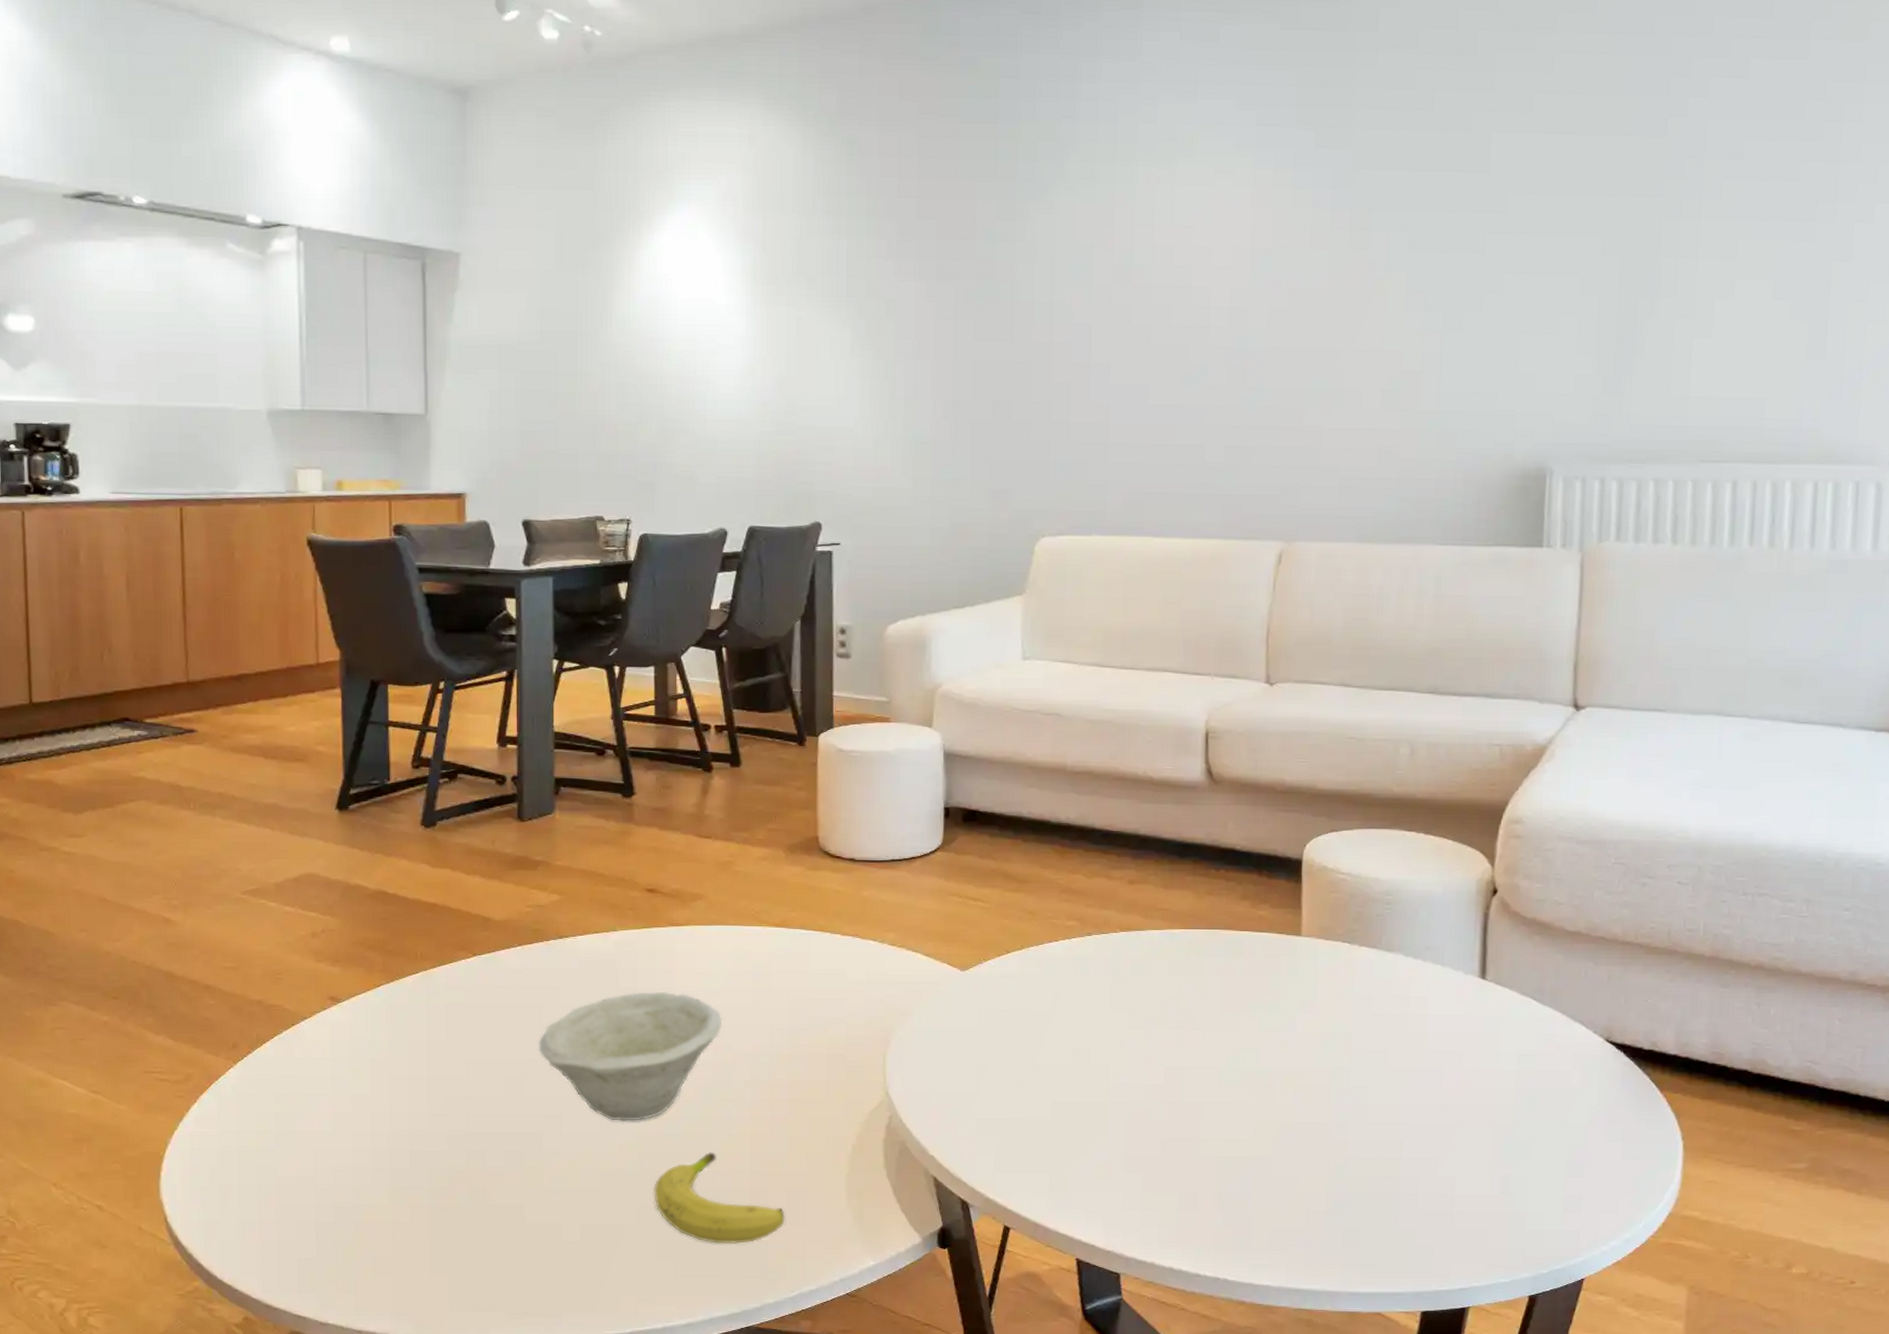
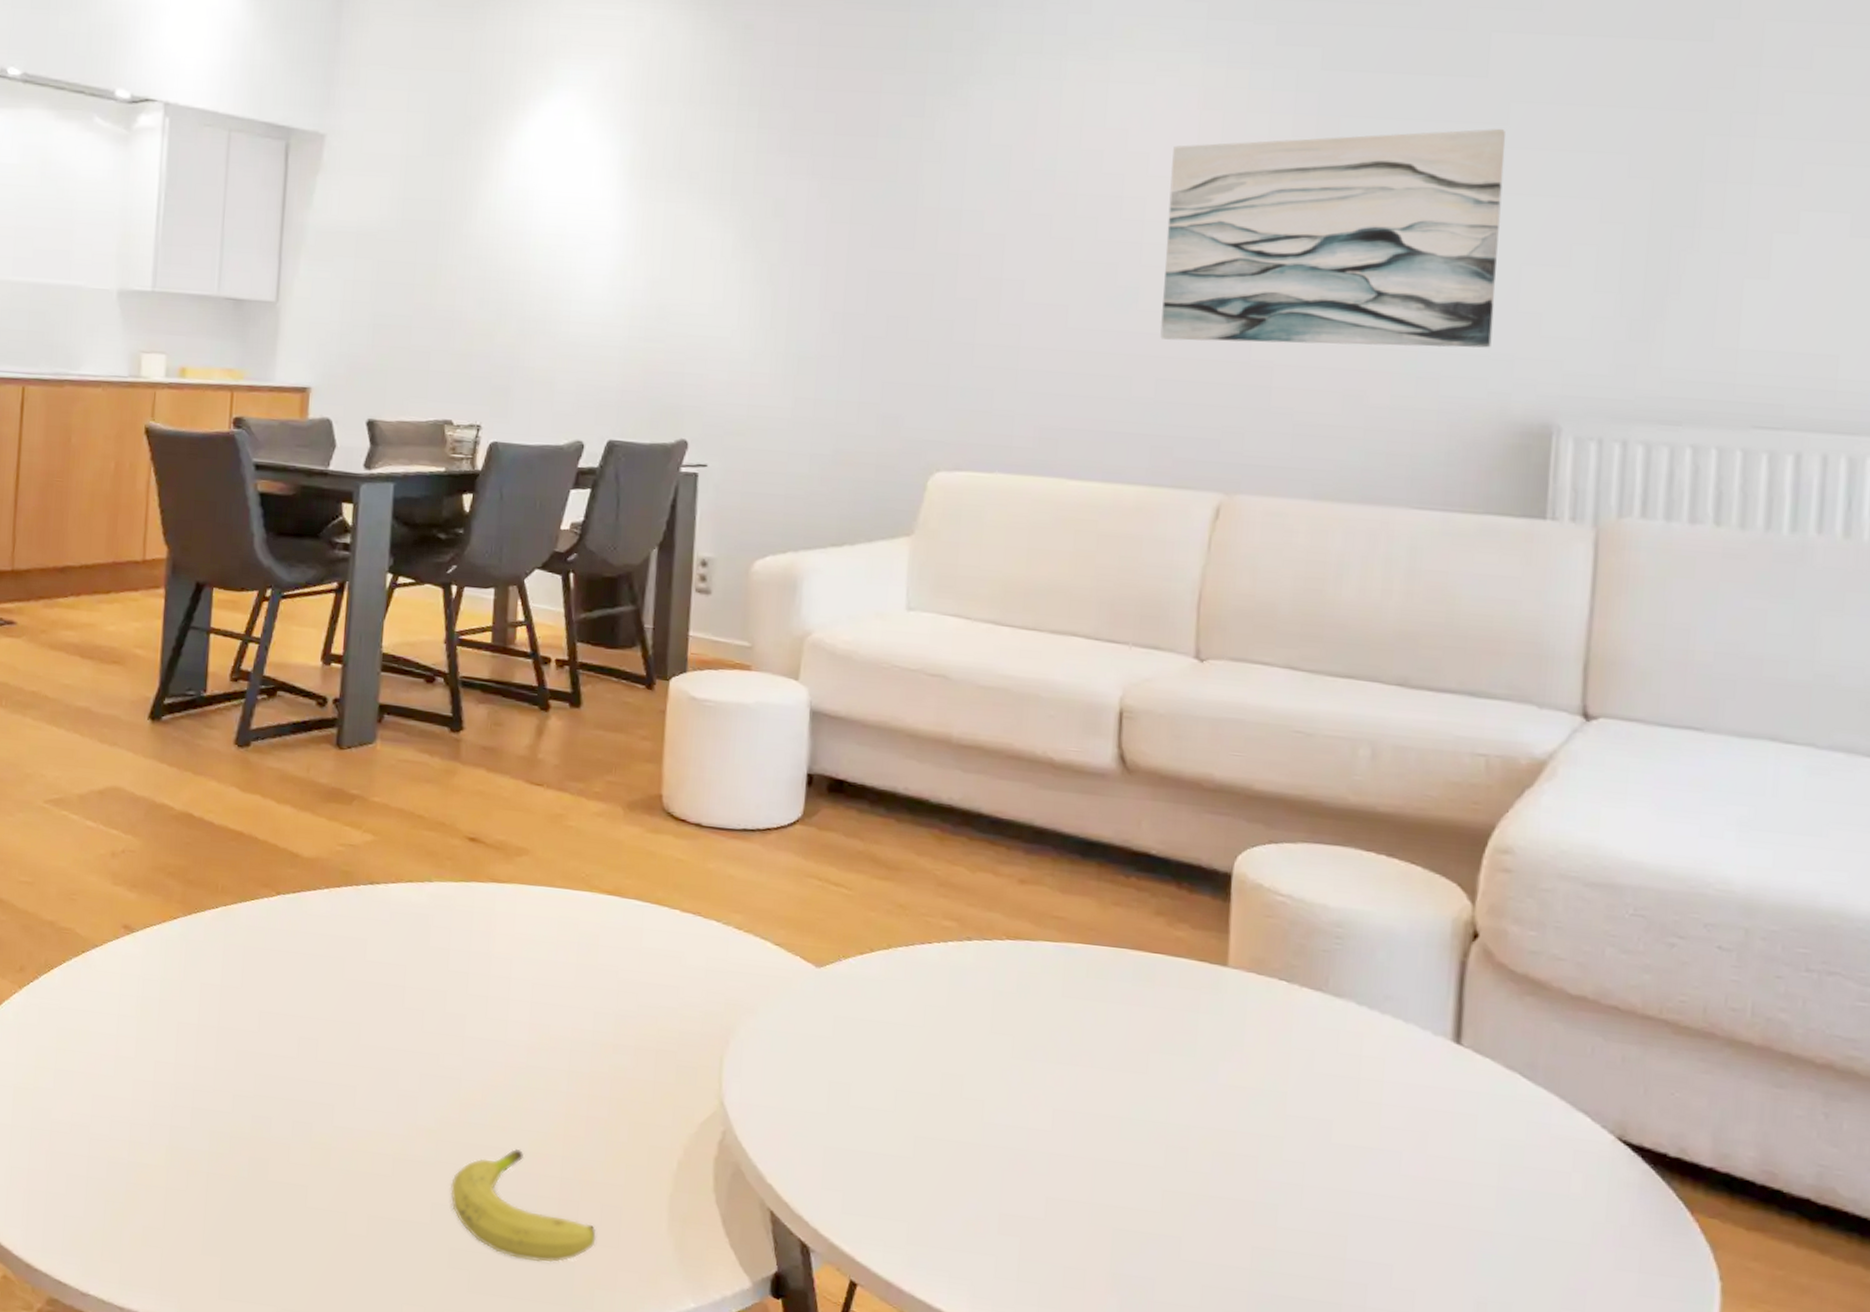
bowl: present [538,991,723,1122] -> none [338,953,542,1104]
wall art: none [1227,216,1505,411] -> present [1160,128,1506,348]

